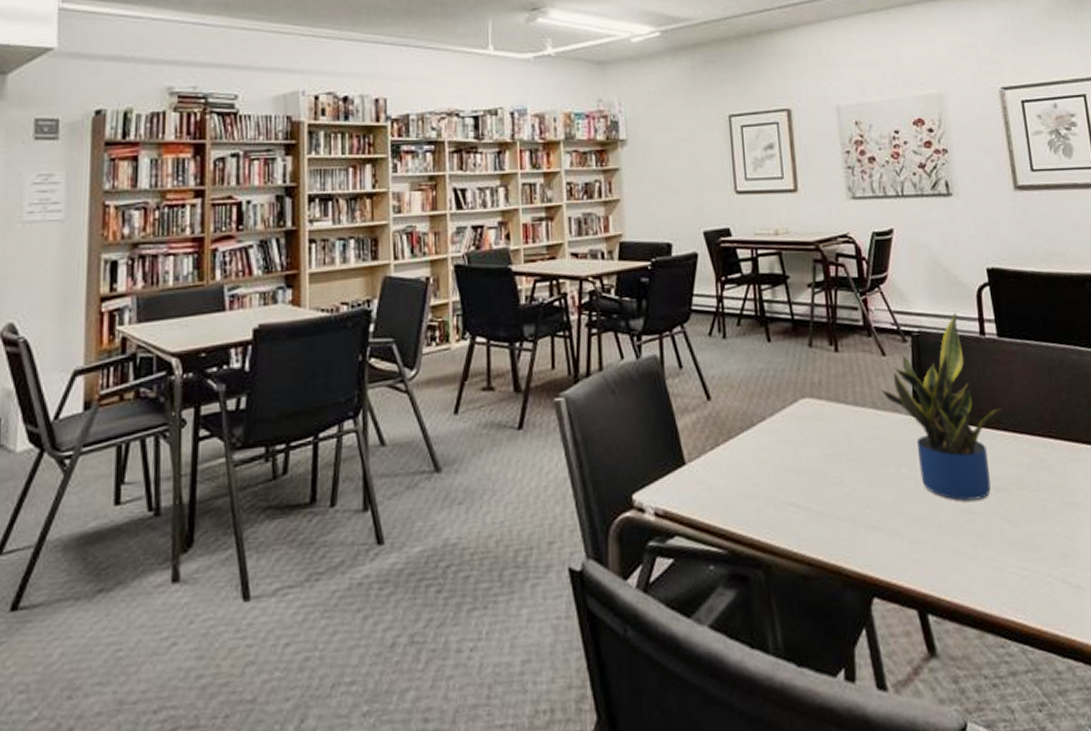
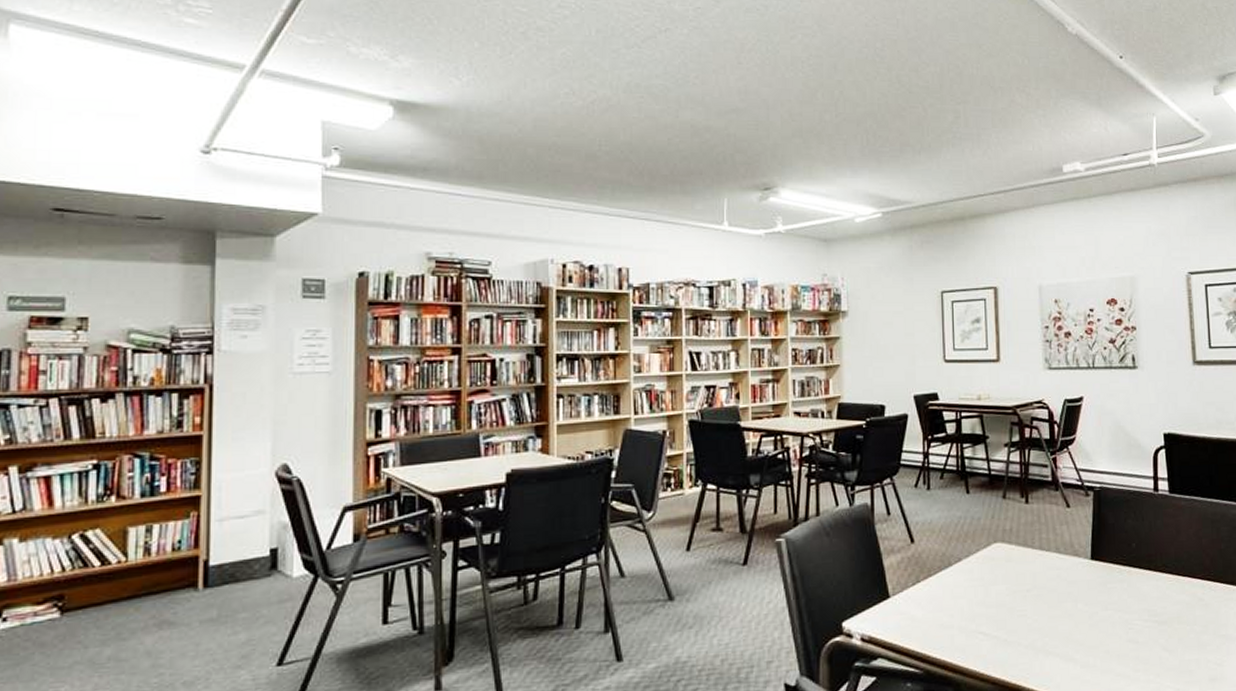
potted plant: present [881,313,1002,501] -> none [1064,472,1168,632]

